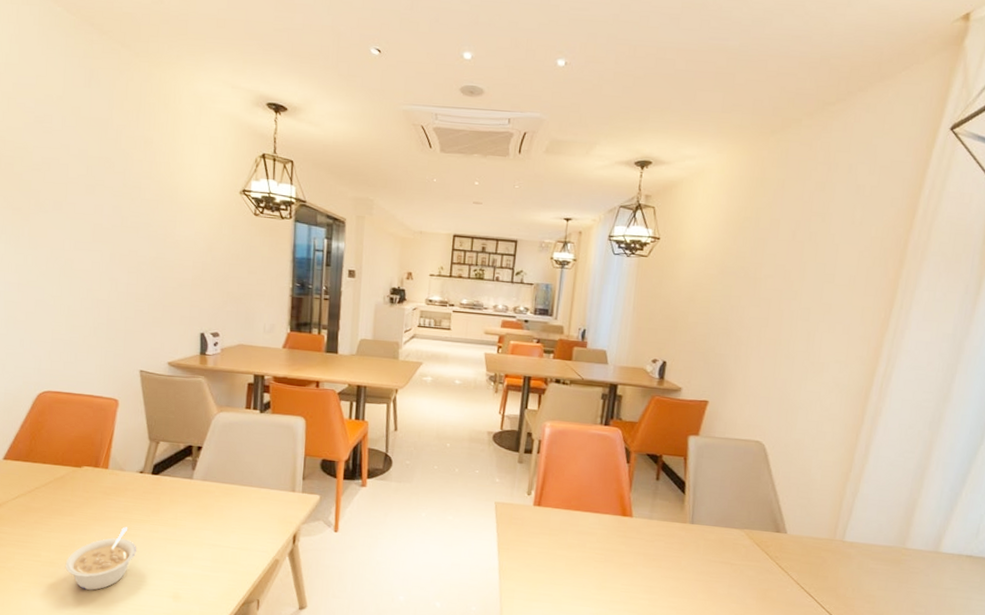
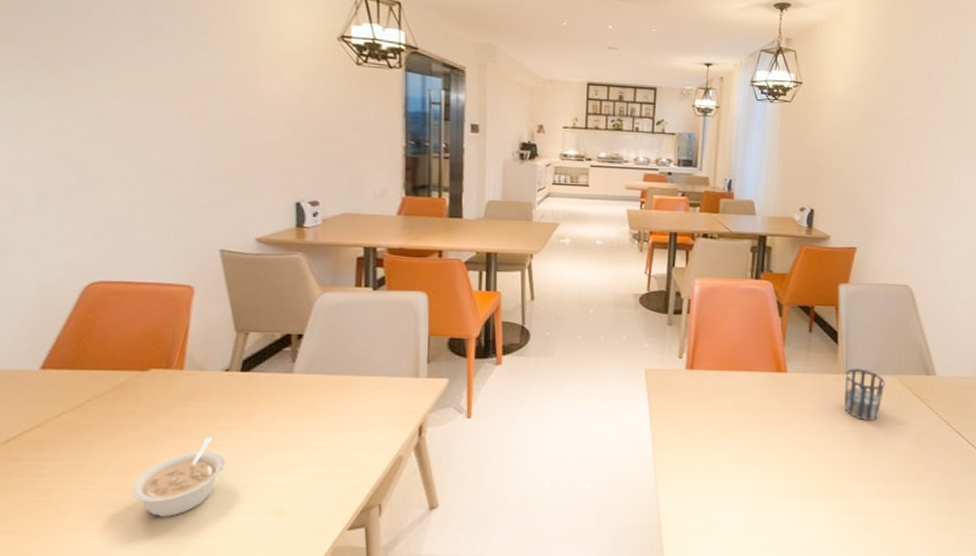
cup: none [688,519,733,572] -> present [844,368,886,420]

